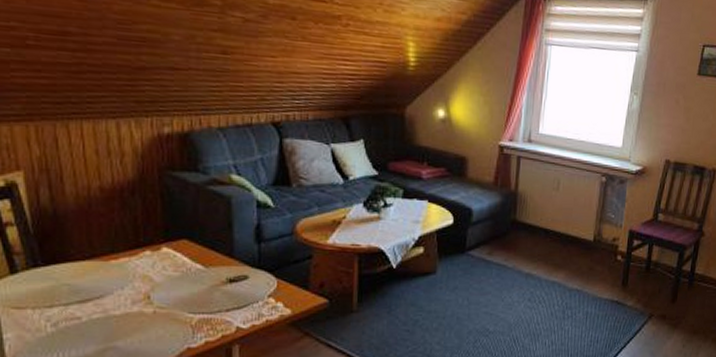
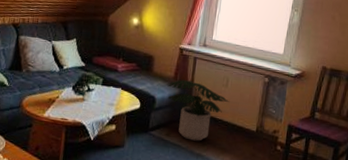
potted plant: none [485,185,562,258] -> present [166,80,230,141]

